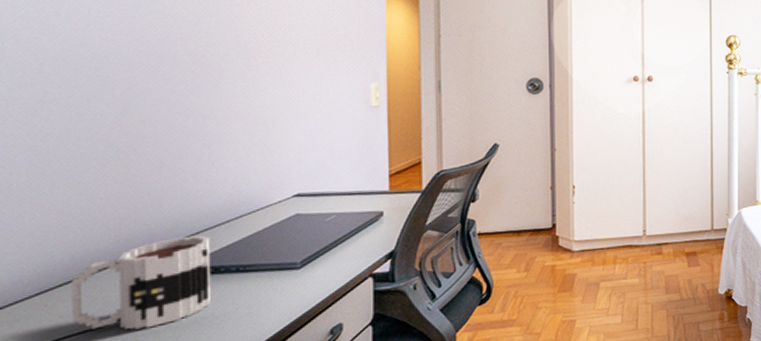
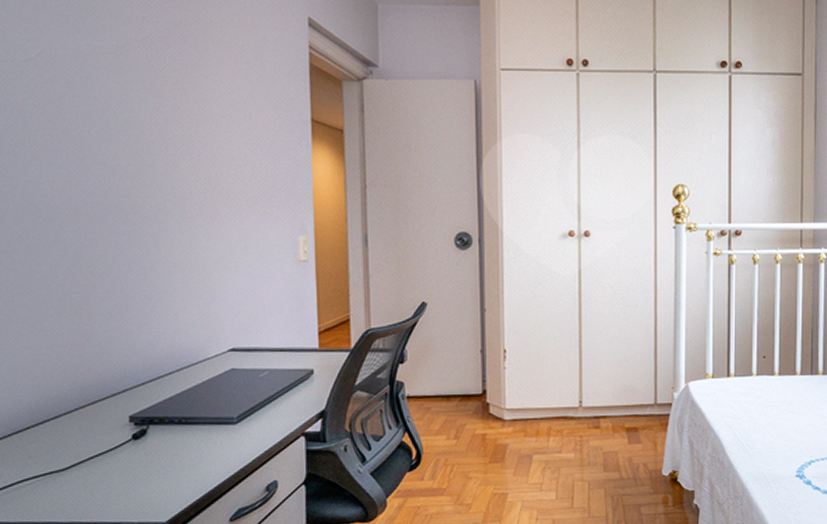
mug: present [71,235,211,330] -> none [37,386,157,474]

